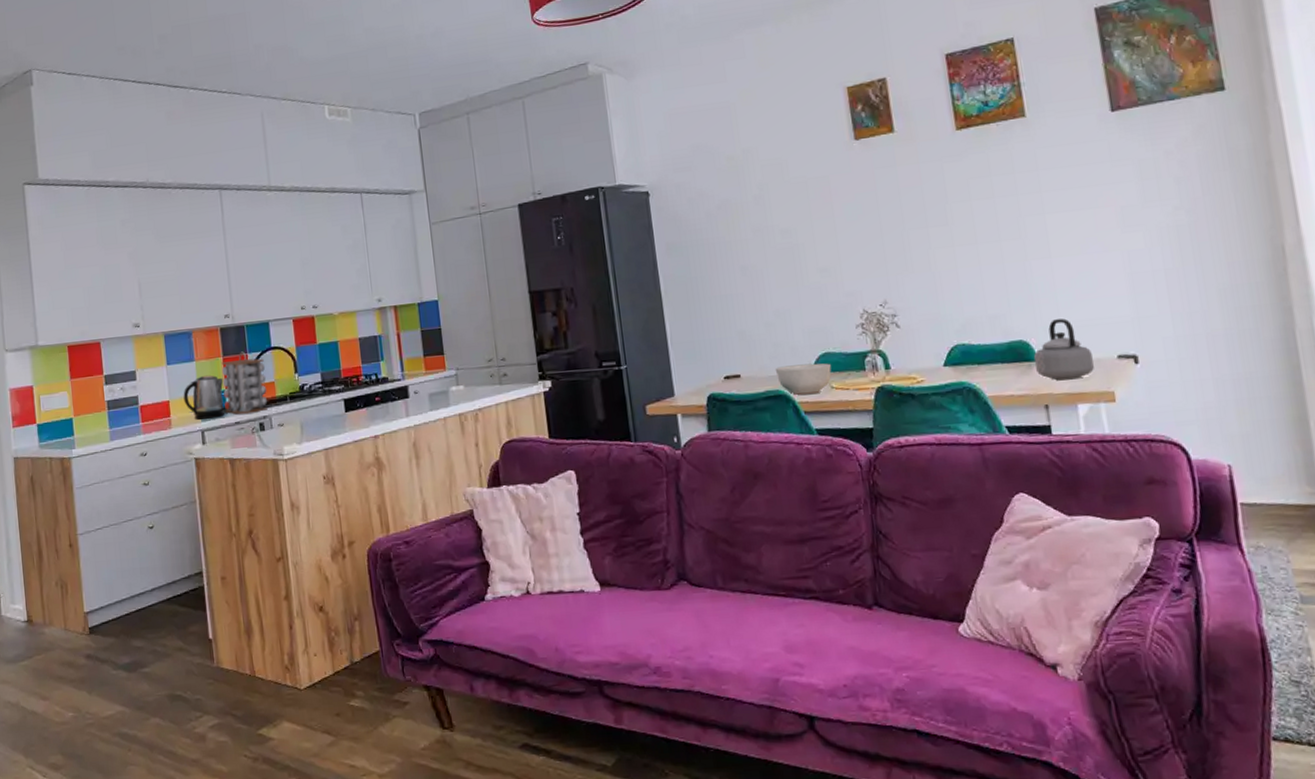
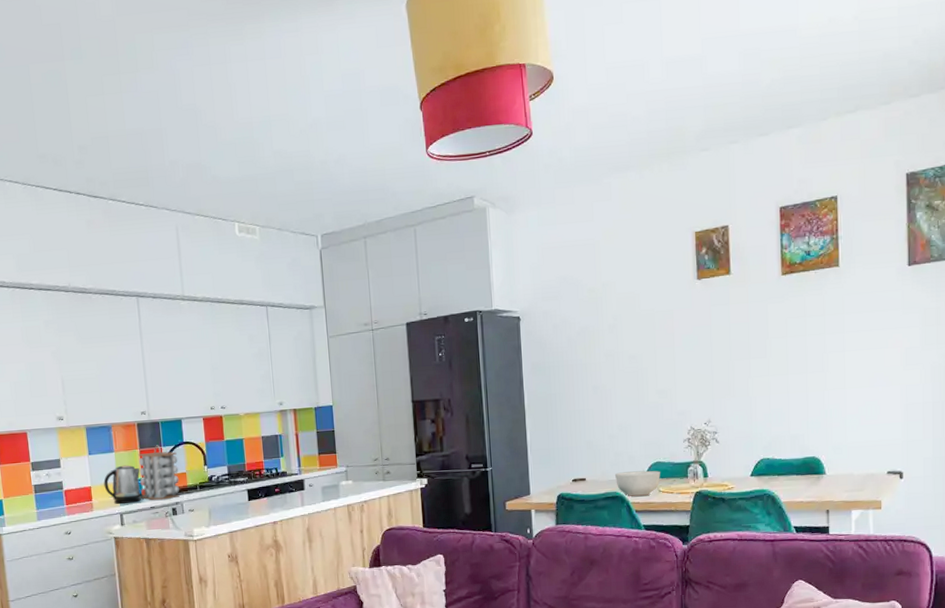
teapot: present [1034,318,1094,380] -> none [823,440,868,491]

